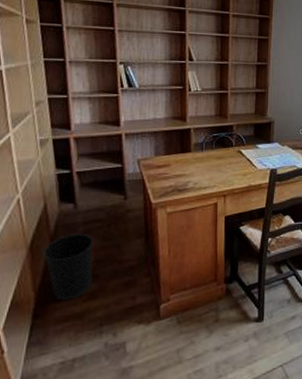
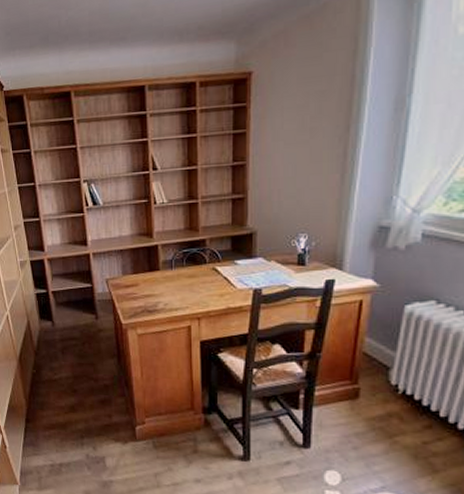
wastebasket: present [43,233,94,300] -> none [30,349,72,410]

